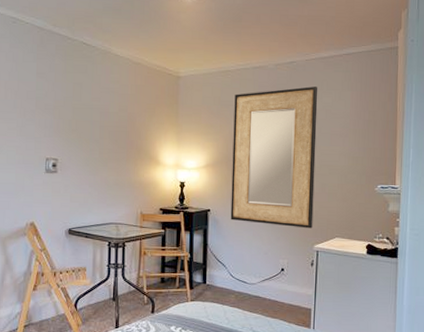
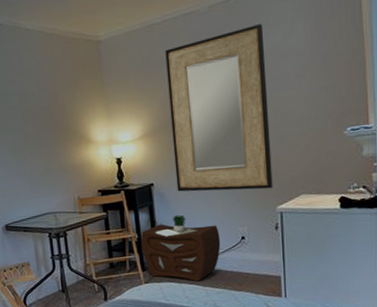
nightstand: none [192,241,263,305] -> present [140,215,221,282]

